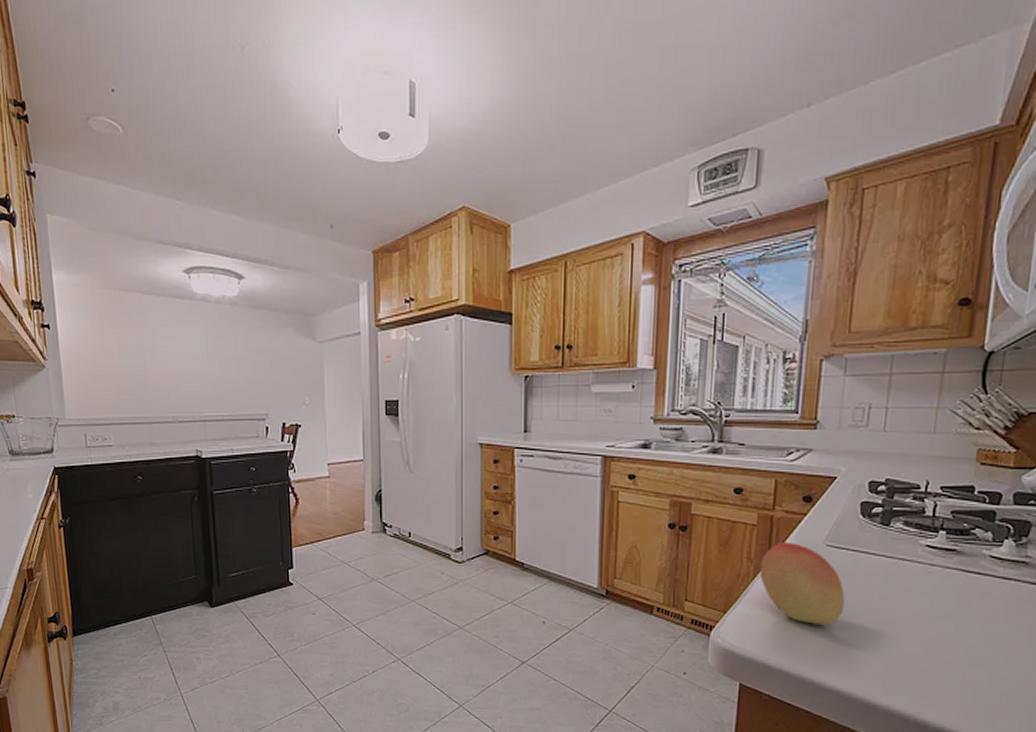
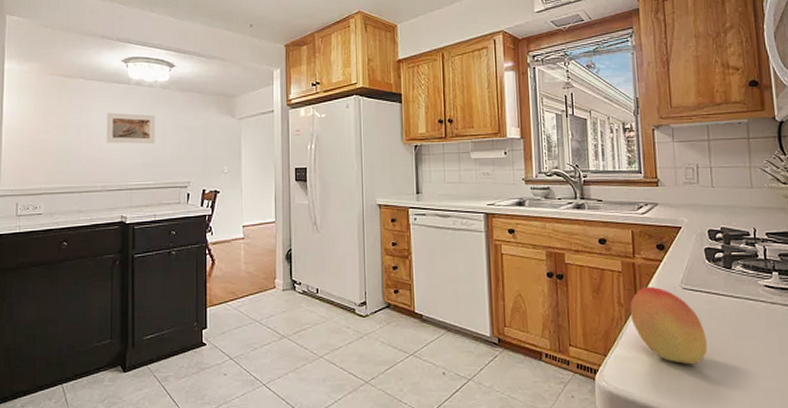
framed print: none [171,333,227,370] -> present [106,112,155,144]

